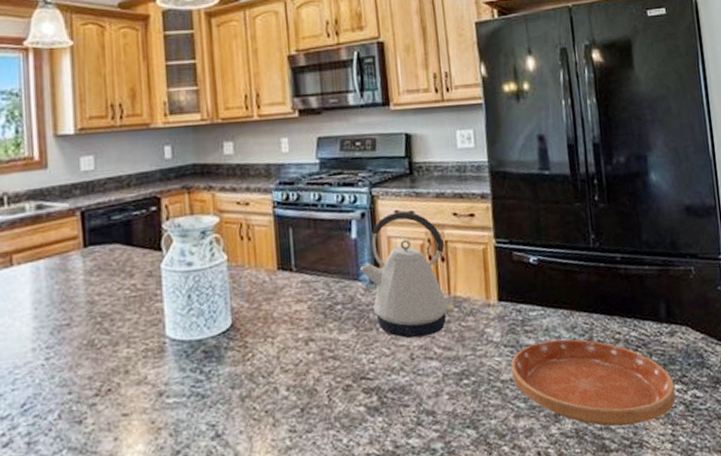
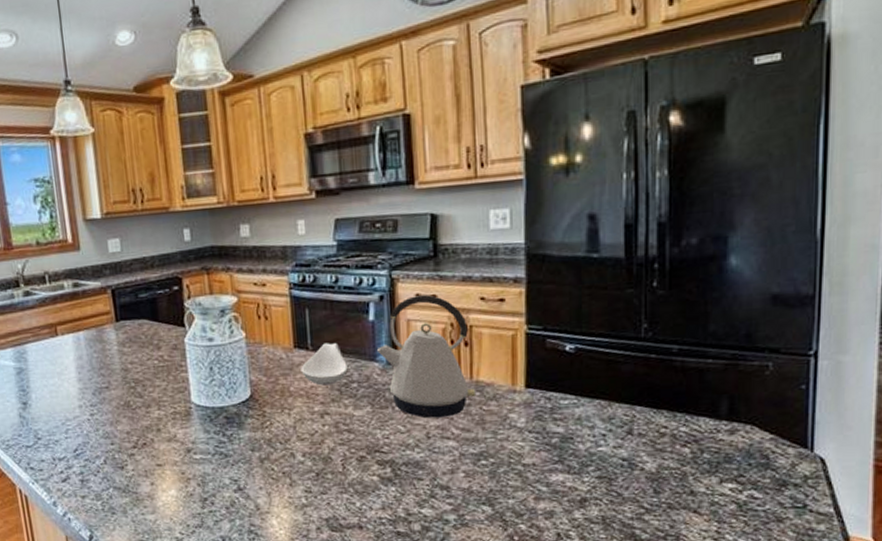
spoon rest: none [284,262,332,310] -> present [300,342,348,386]
saucer: present [511,339,676,427] -> none [535,429,727,519]

